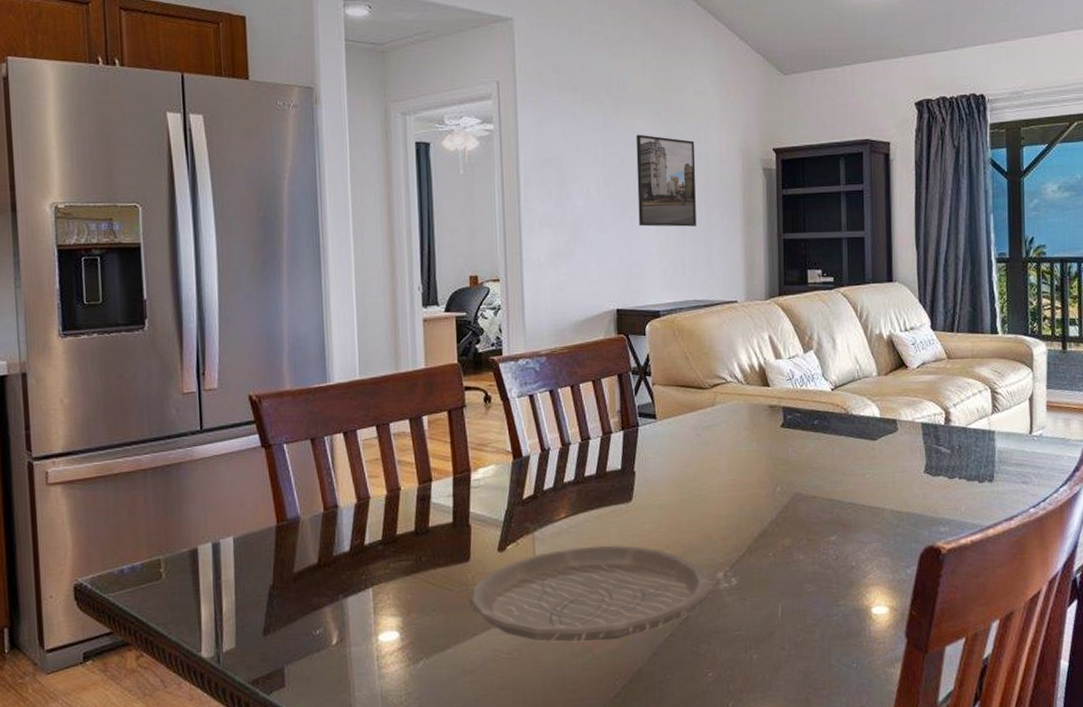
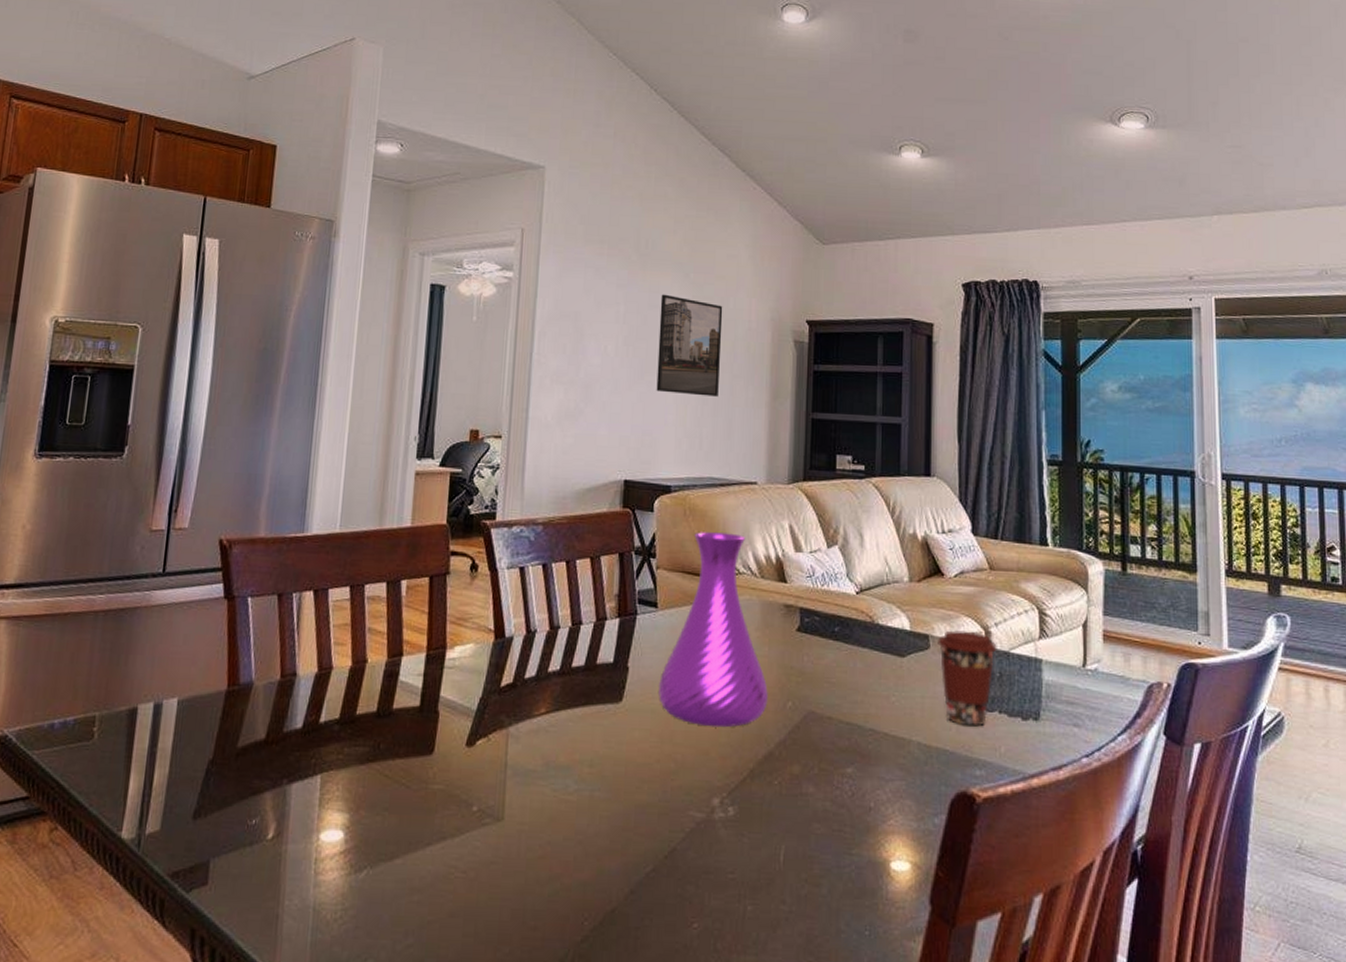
plate: present [469,545,711,643] -> none [427,751,704,869]
vase: none [662,348,760,515] -> present [657,532,768,728]
coffee cup: none [904,413,956,492] -> present [938,630,997,727]

